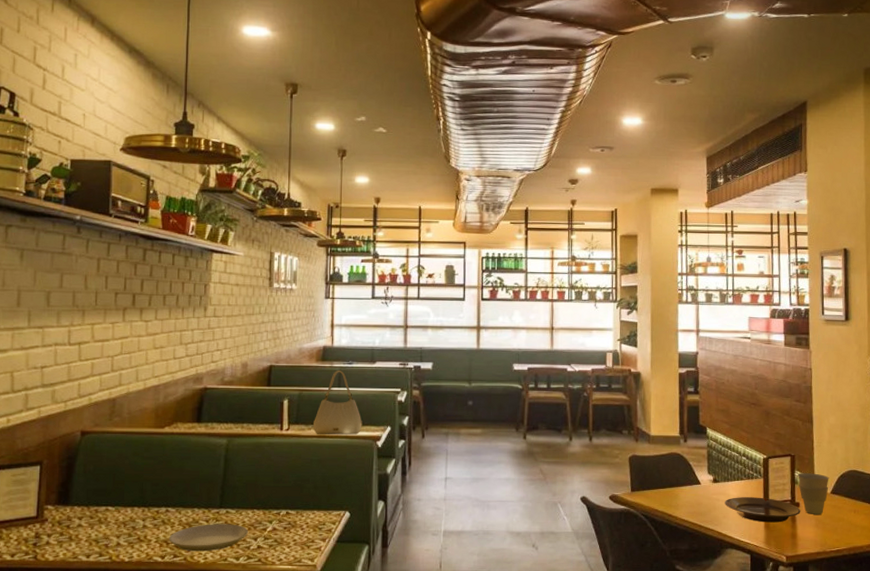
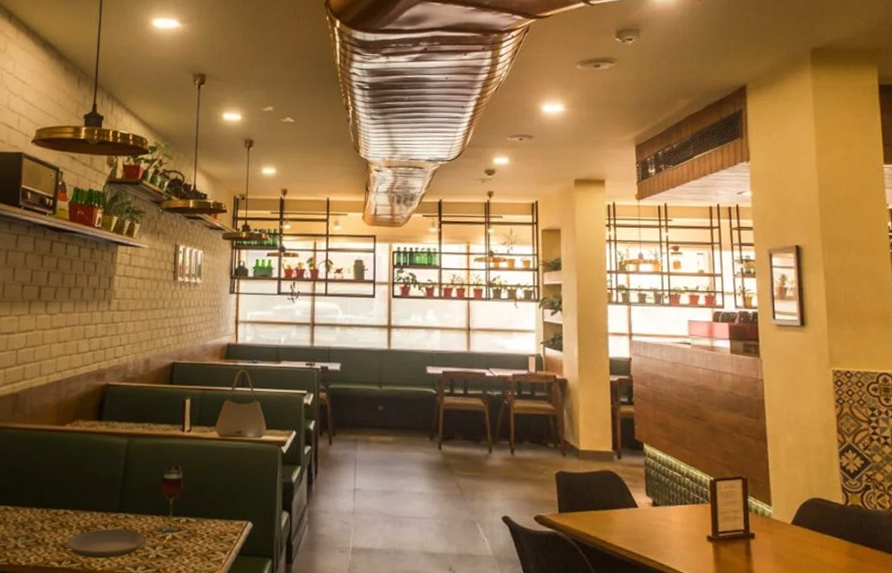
wineglass: none [260,463,284,524] -> present [160,466,184,532]
plate: present [725,497,801,523] -> none [667,524,757,556]
cup: present [798,473,829,514] -> none [751,499,789,548]

